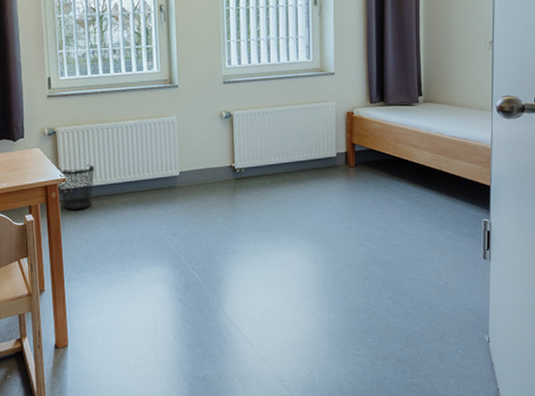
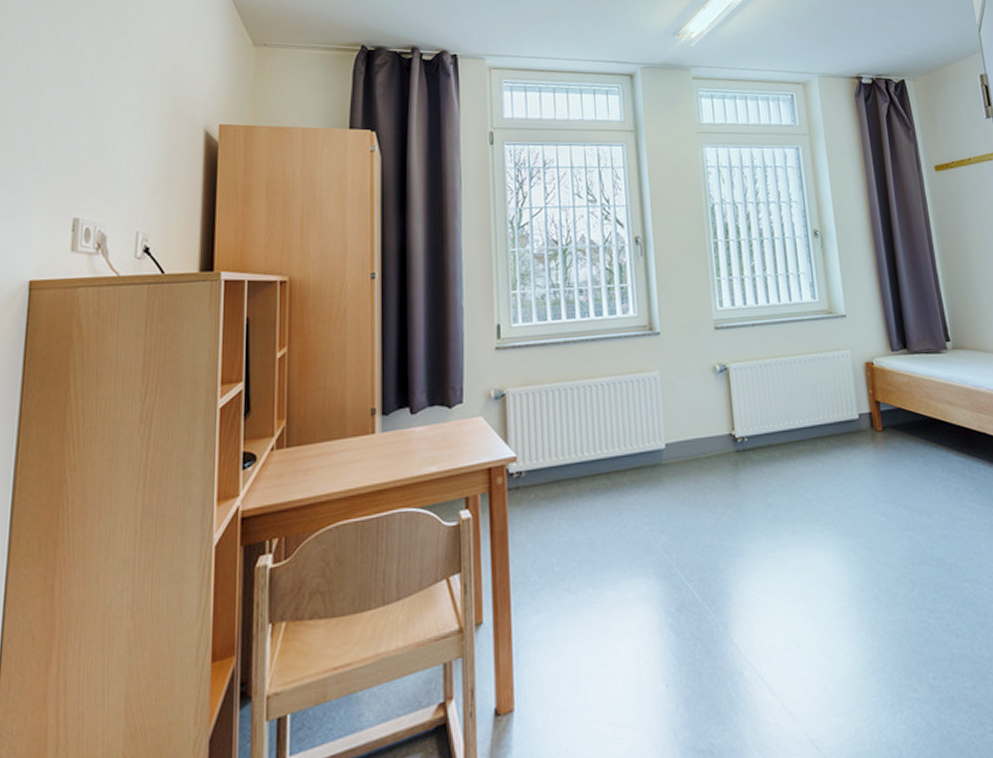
wastebasket: present [57,165,94,210] -> none [505,437,555,501]

